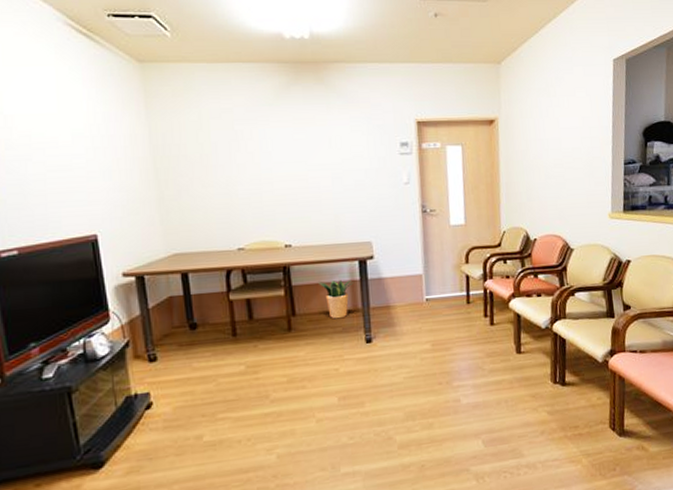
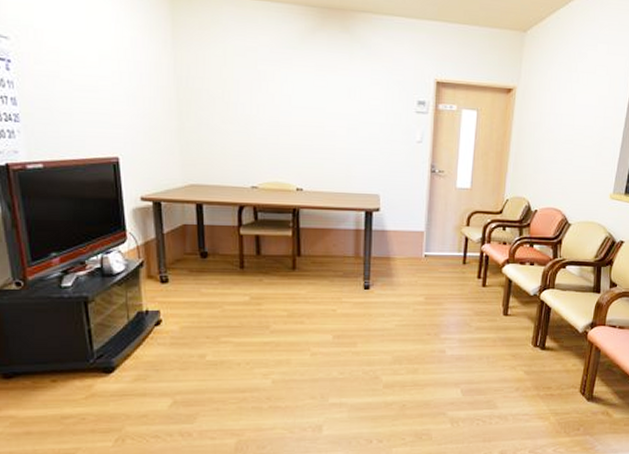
potted plant: present [318,280,355,319] -> none [325,227,359,264]

